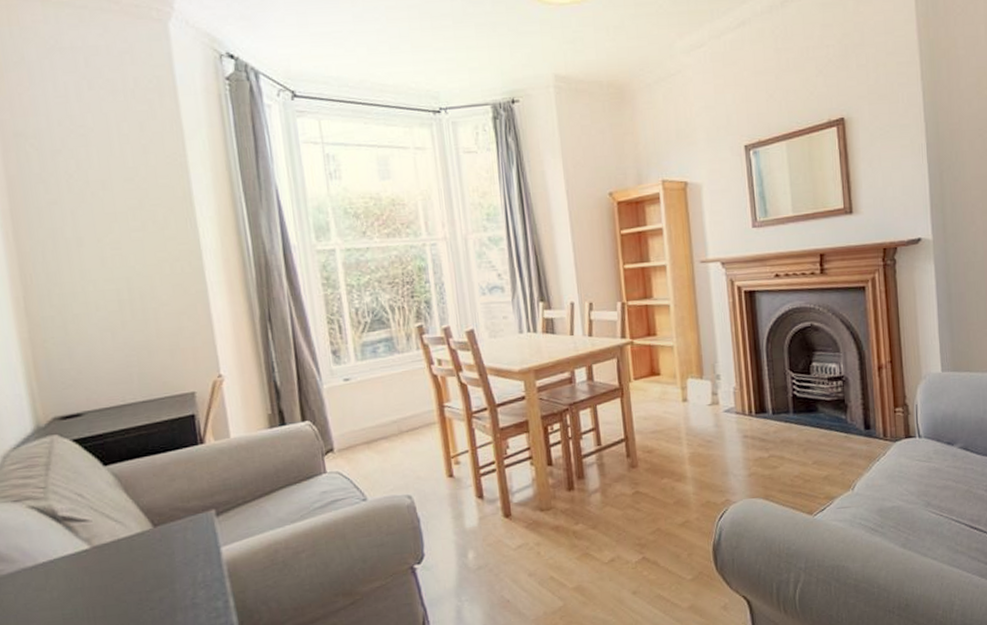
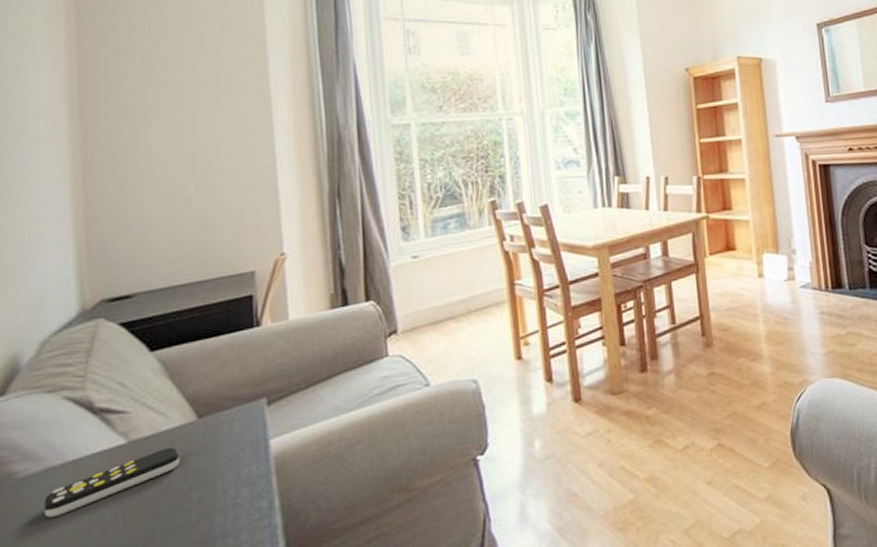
remote control: none [21,552,141,612] -> present [44,447,180,518]

